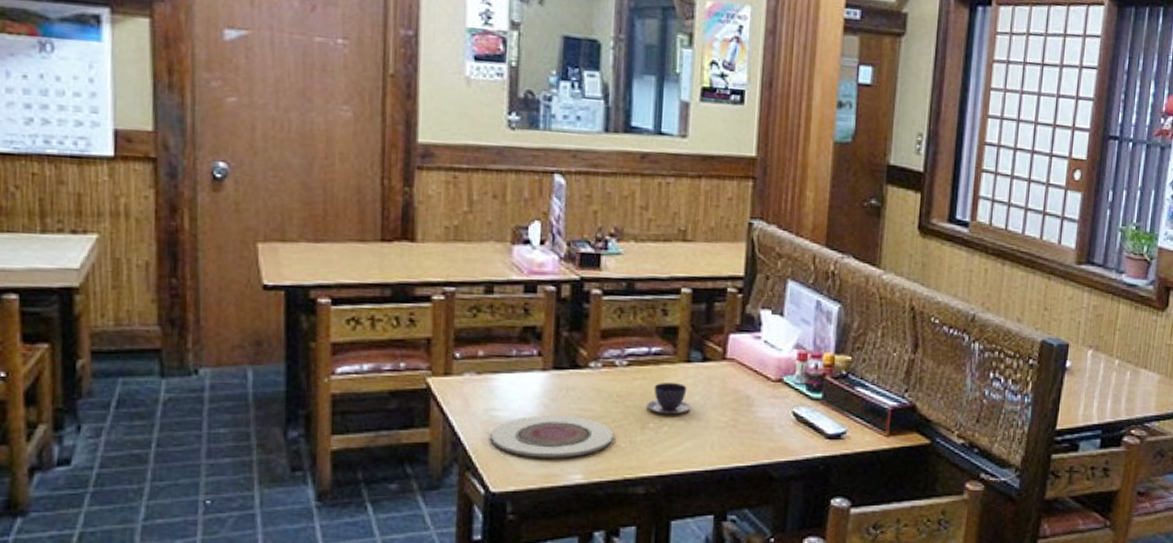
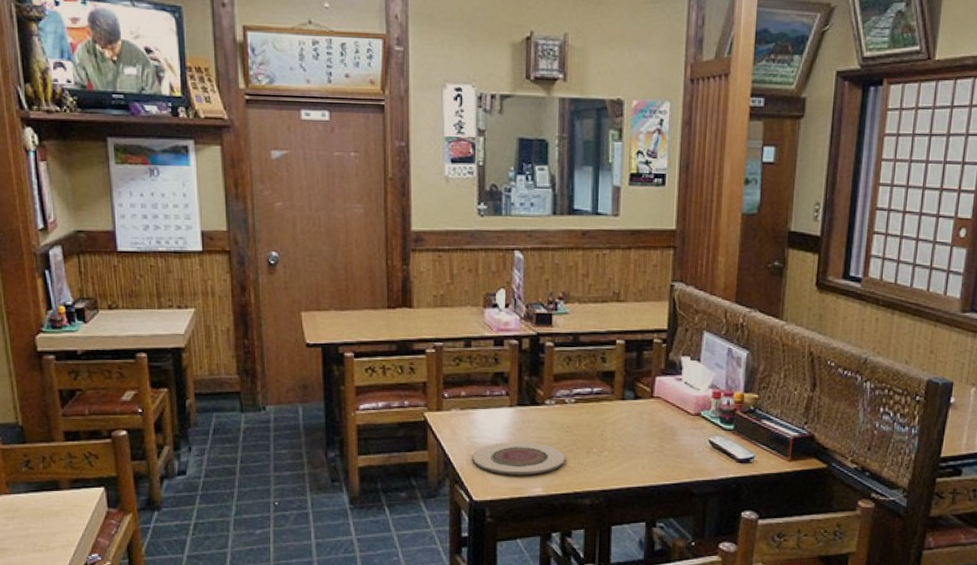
teacup: present [647,382,692,415] -> none [591,415,626,442]

